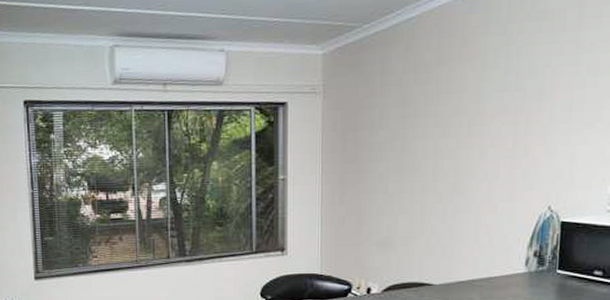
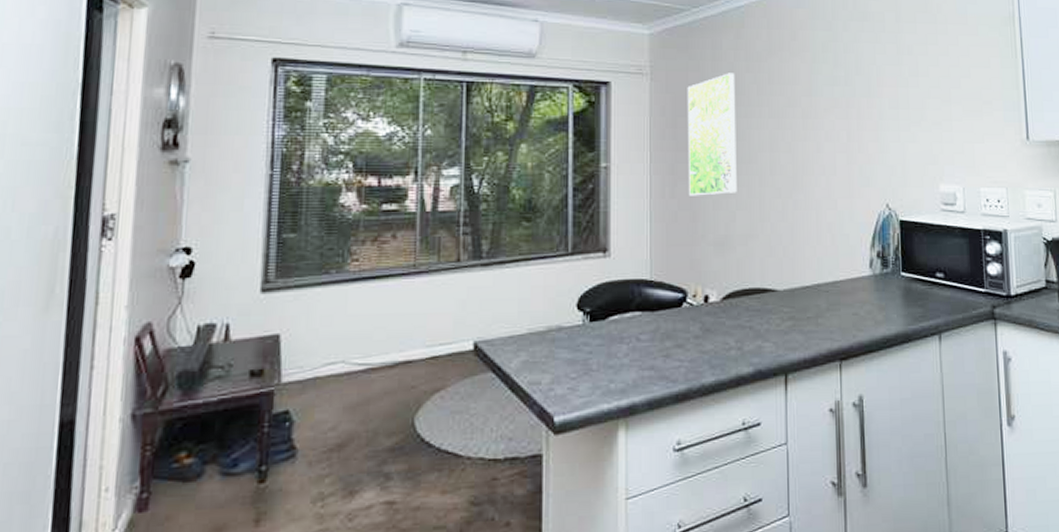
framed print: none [355,86,403,203] -> present [687,73,737,196]

